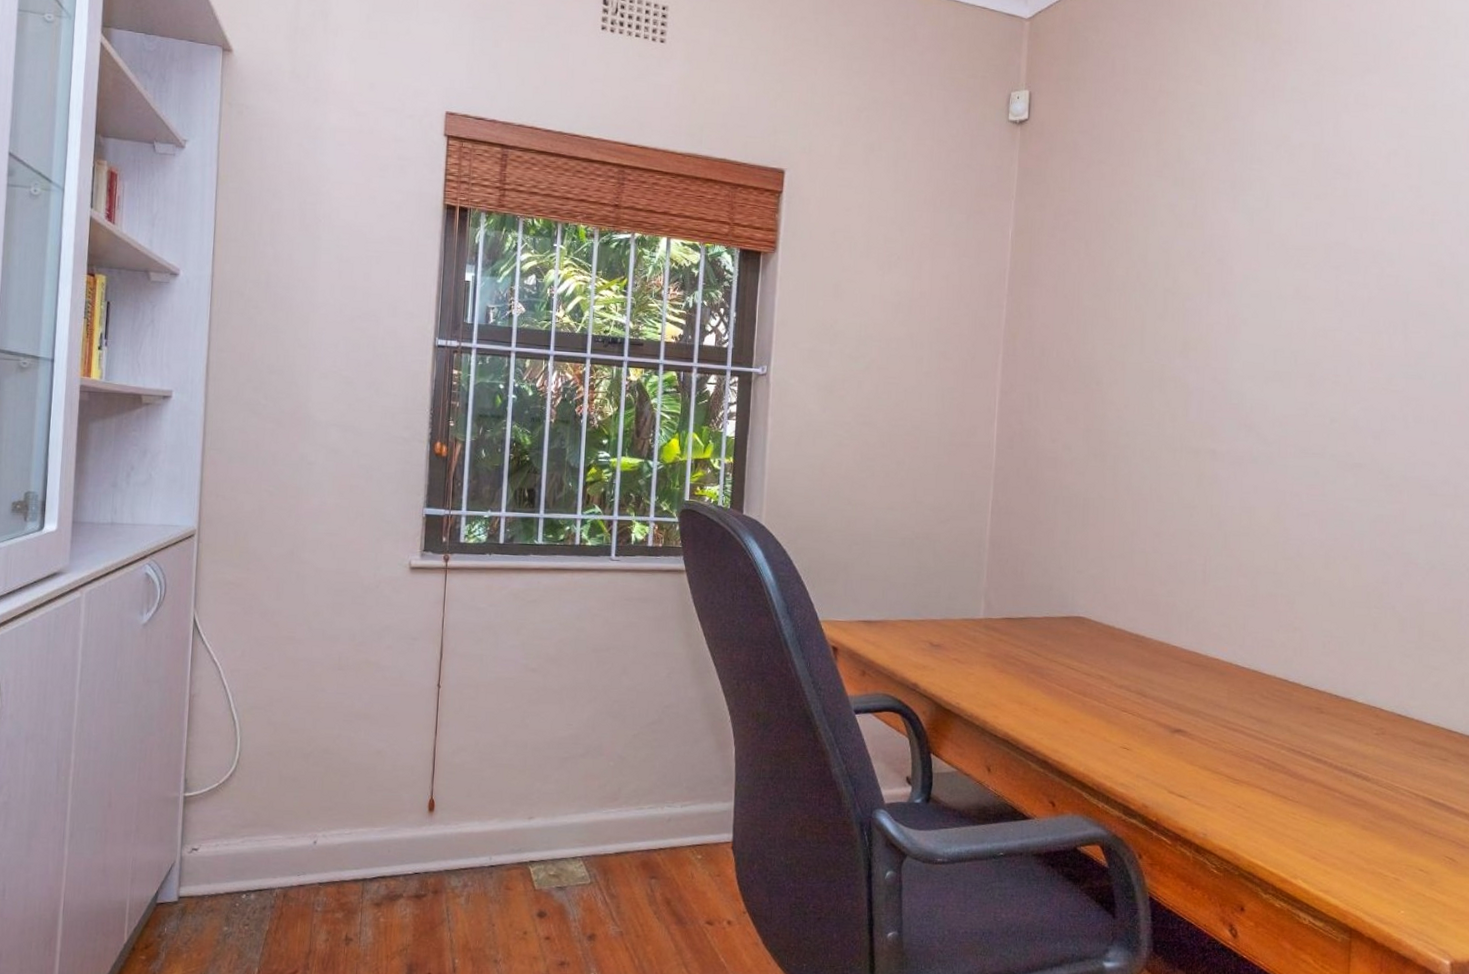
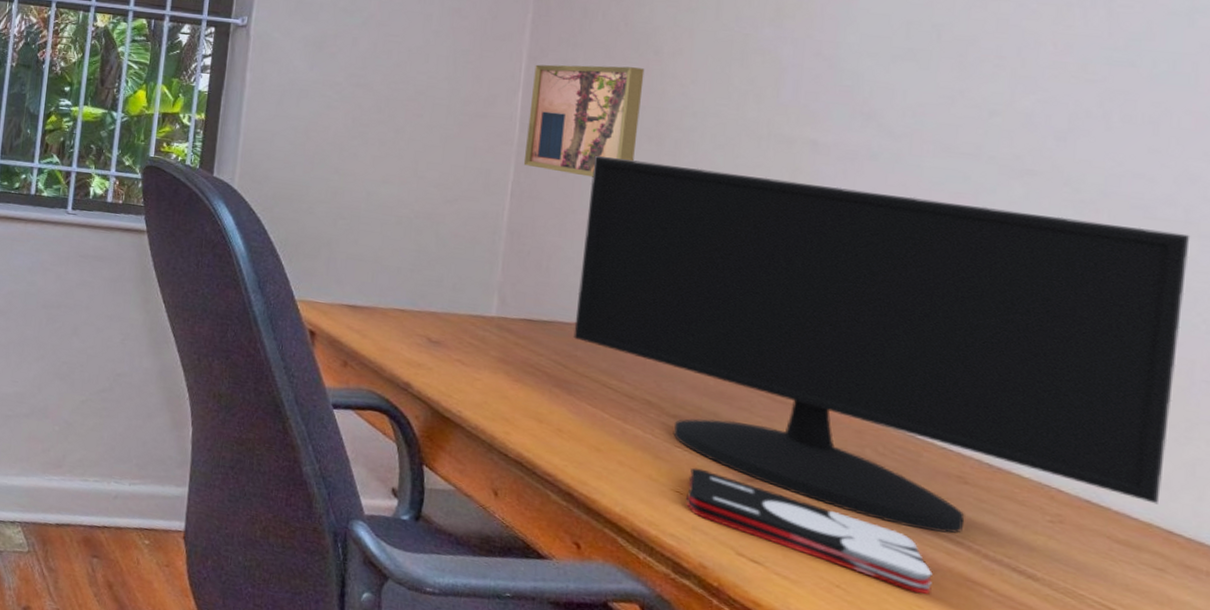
wall art: none [1000,396,1090,492] -> present [523,64,645,177]
computer monitor: none [1044,473,1458,753] -> present [573,155,1191,534]
playing cards: none [1131,726,1302,804] -> present [685,467,933,594]

